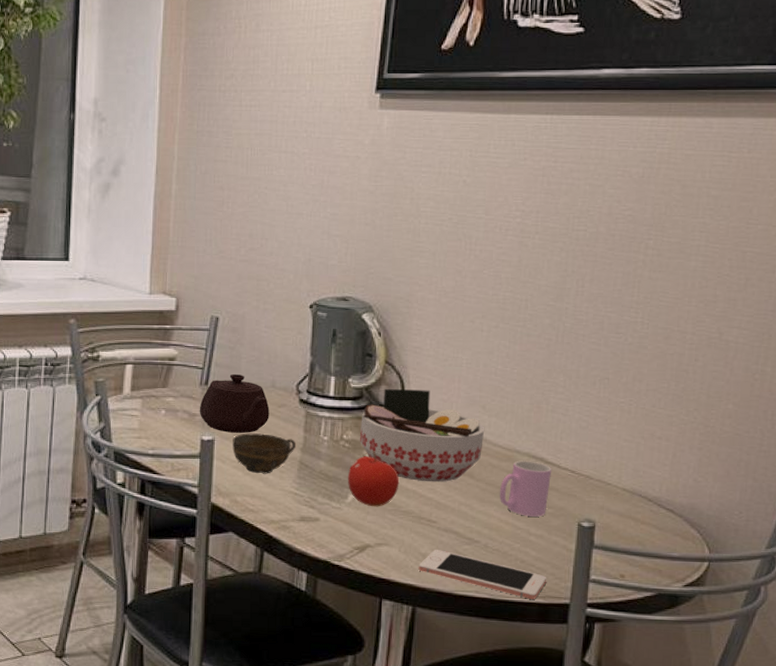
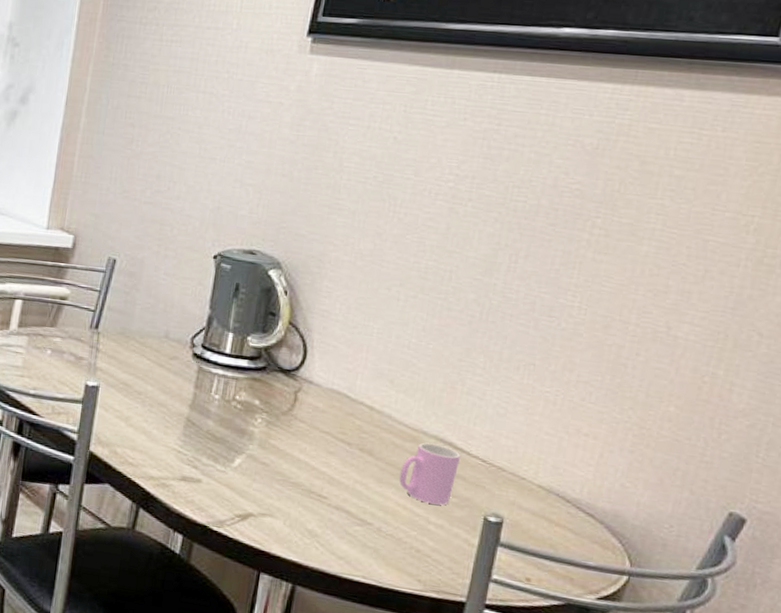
teapot: present [199,373,270,433] -> none [86,319,161,383]
cup: present [232,433,296,474] -> none [117,383,184,428]
fruit: present [347,451,400,507] -> none [235,415,292,476]
bowl: present [359,389,485,482] -> none [252,351,391,457]
cell phone: present [418,550,547,599] -> none [303,527,444,593]

